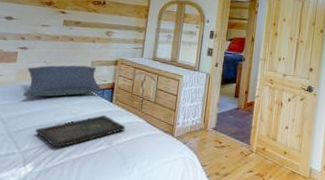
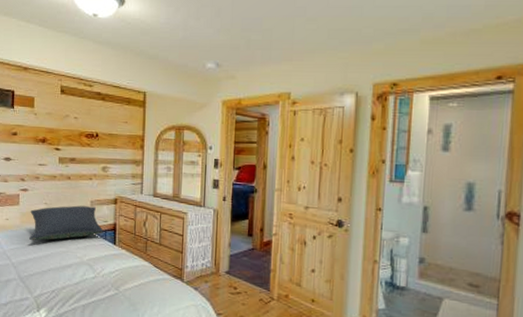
tray: present [34,114,126,148] -> none [44,258,132,293]

